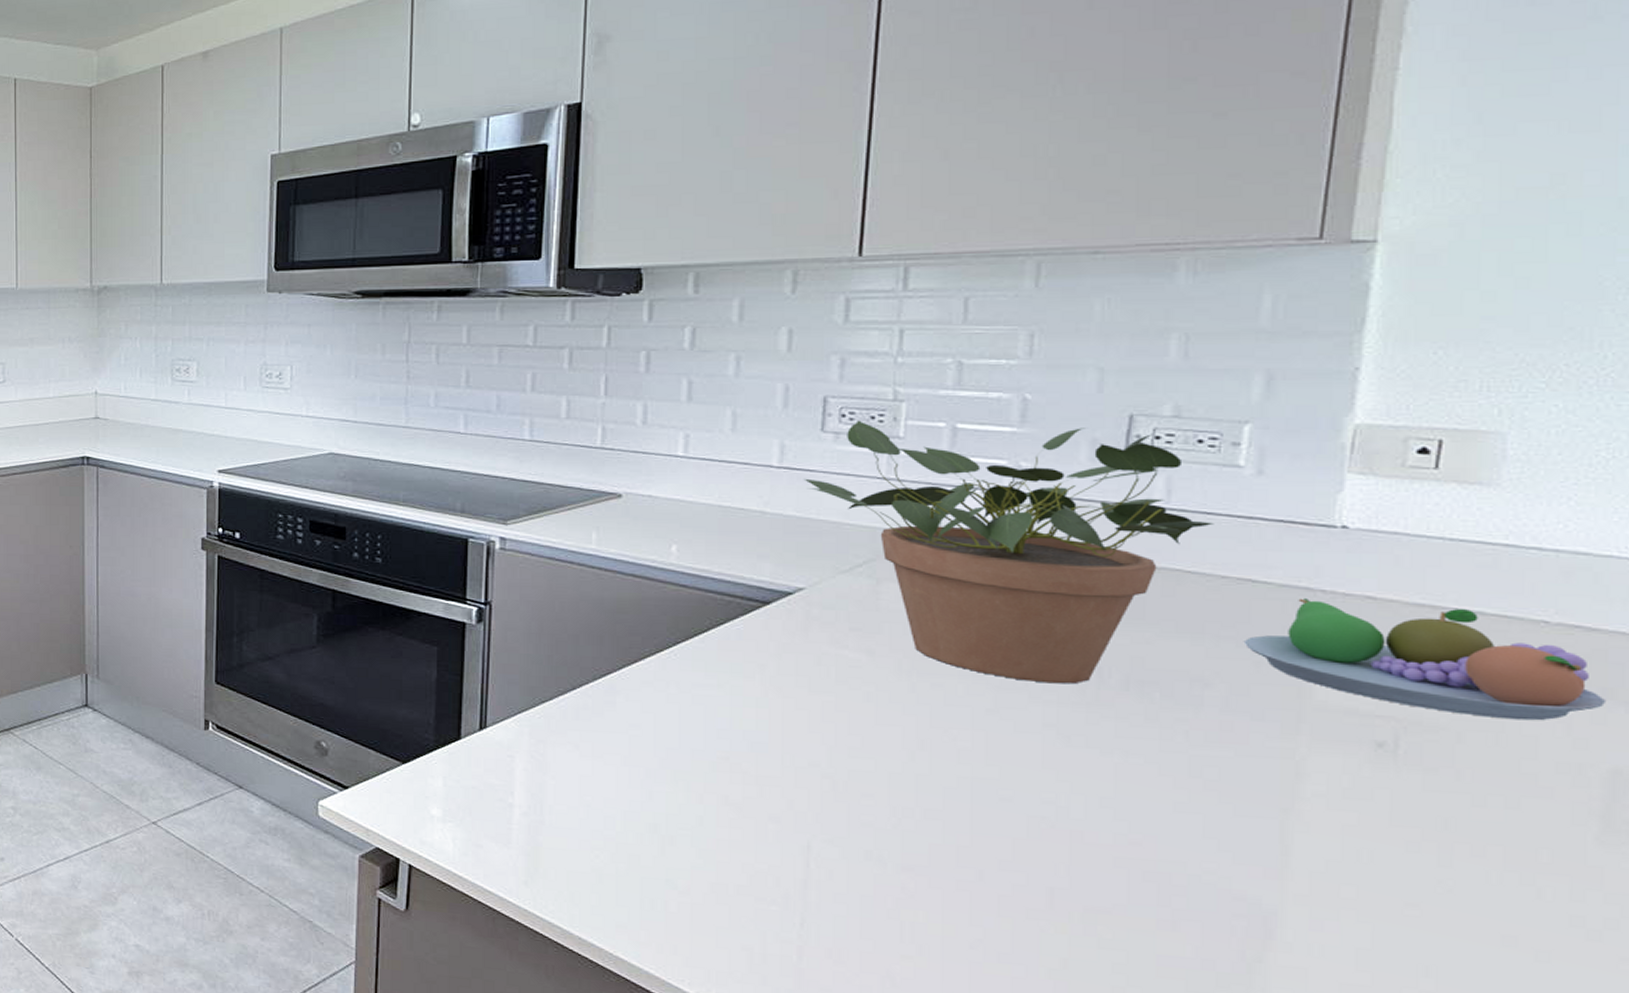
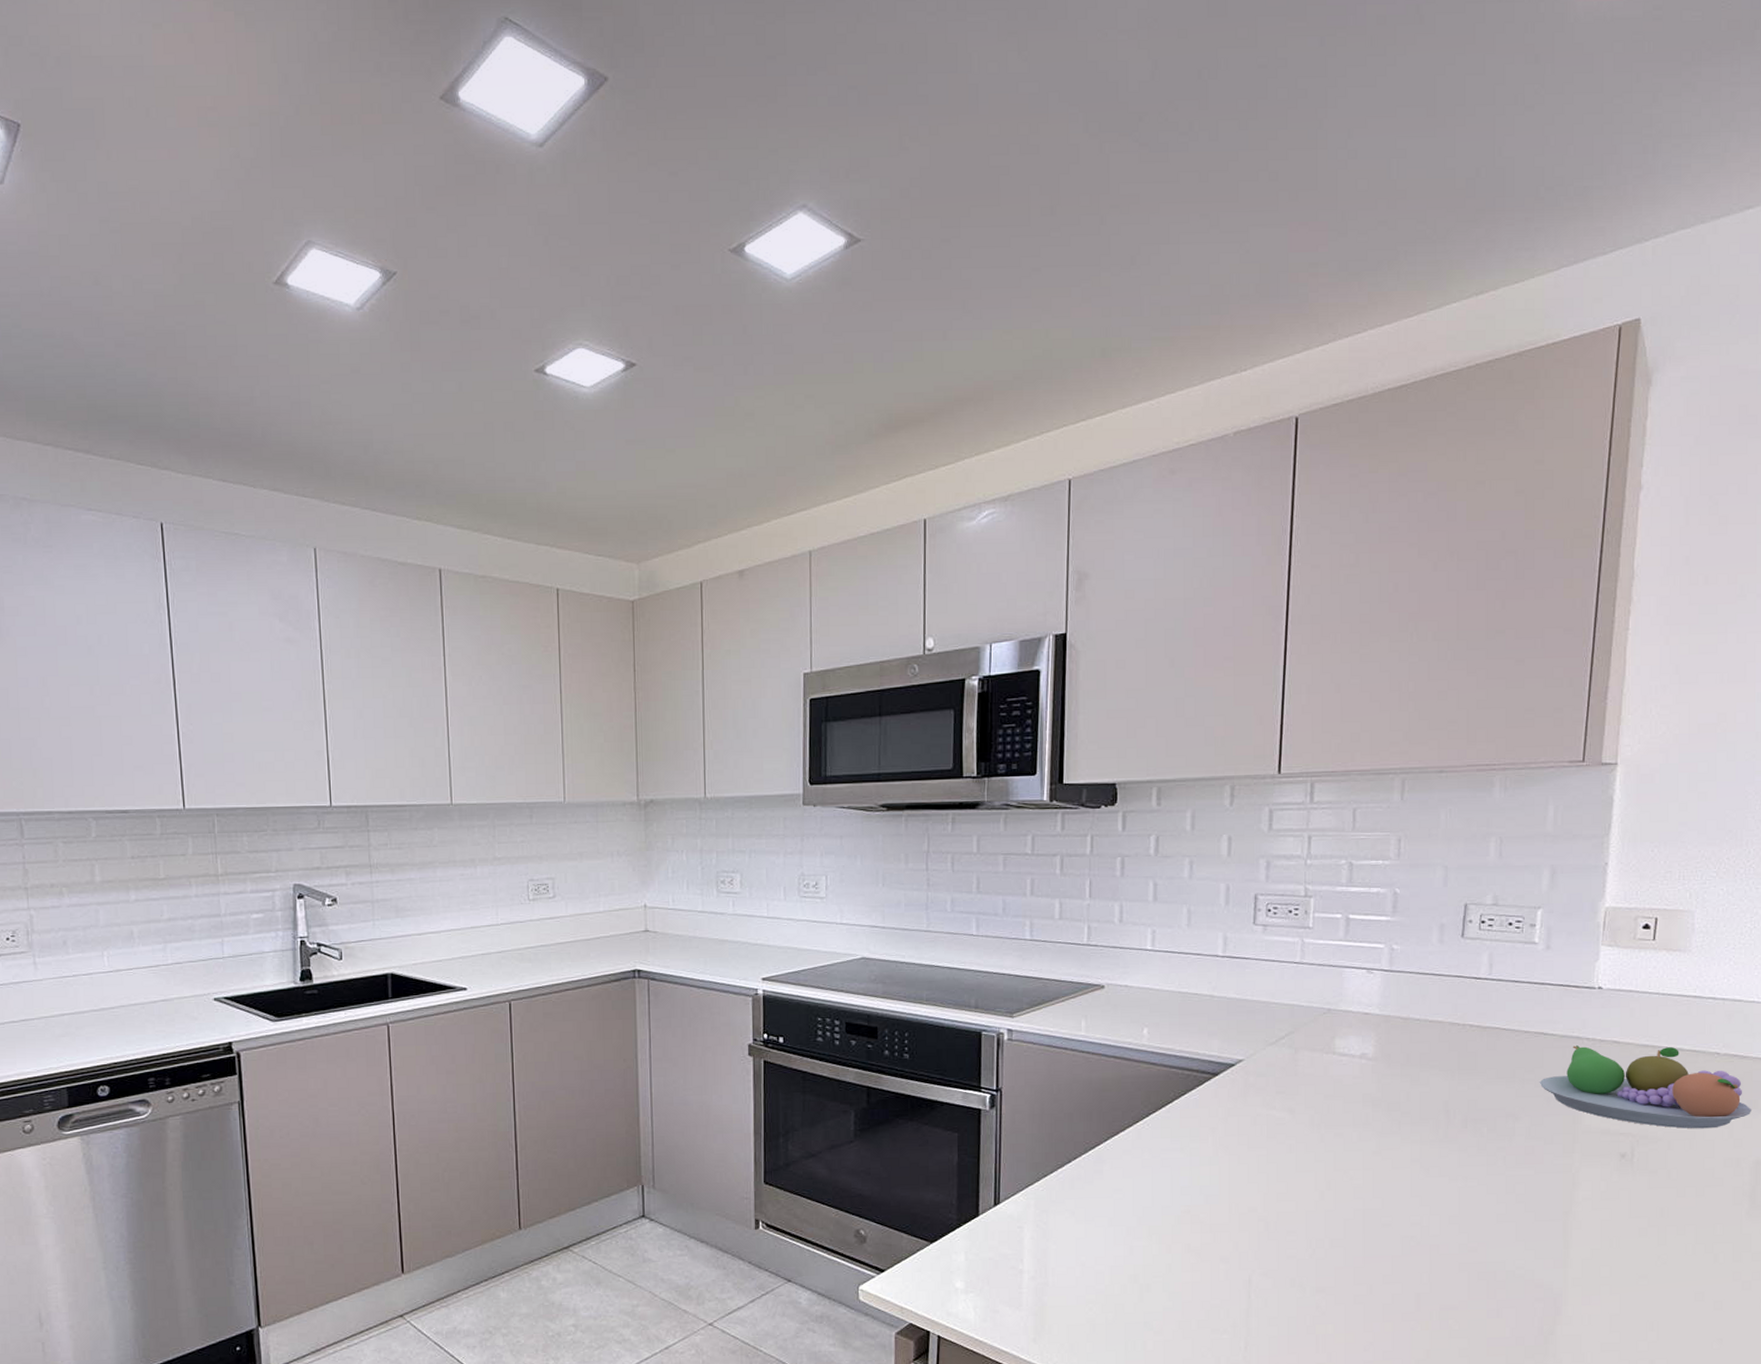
potted plant: present [803,420,1214,684] -> none [1241,914,1520,1127]

